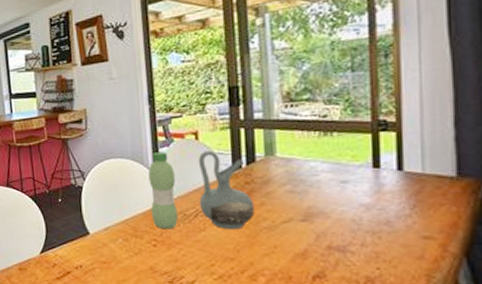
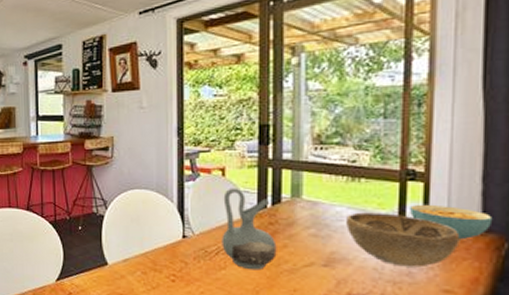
water bottle: present [148,152,178,230] -> none [172,186,200,266]
decorative bowl: none [320,164,436,216] -> present [345,212,460,268]
cereal bowl: none [382,152,468,186] -> present [408,204,493,240]

